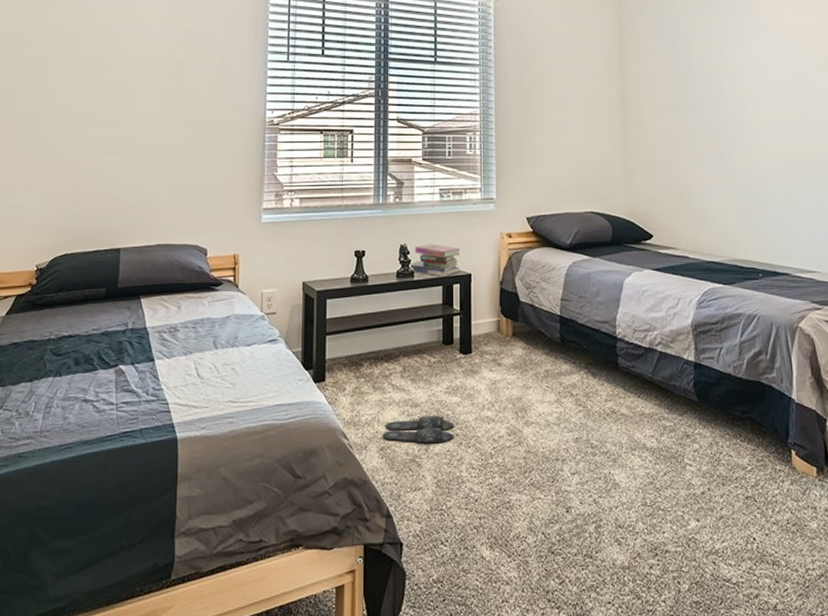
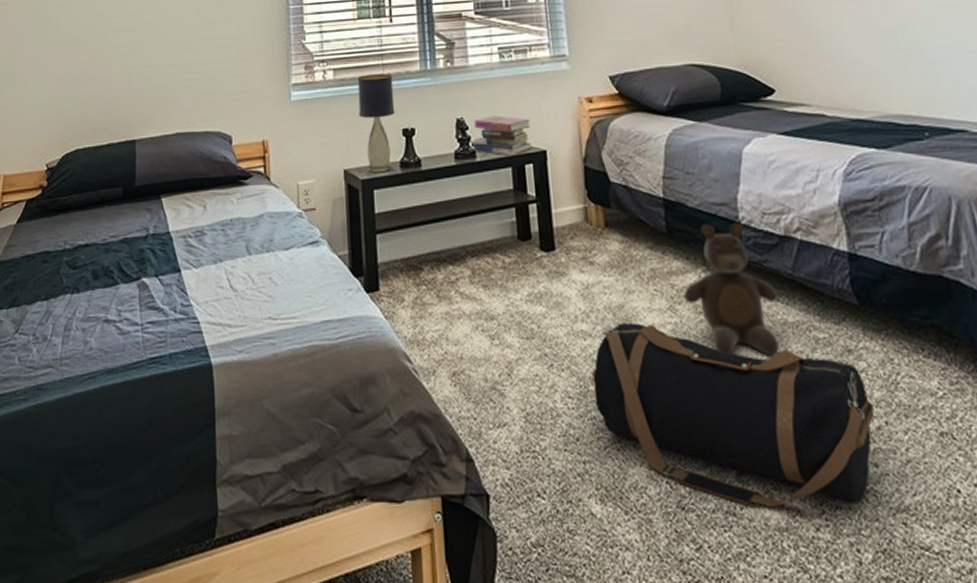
table lamp: none [319,205,350,286] -> present [357,74,395,173]
slippers: present [382,415,454,444] -> none [453,329,542,367]
duffel bag: none [491,411,701,552] -> present [591,322,875,508]
teddy bear: none [569,336,639,438] -> present [684,222,779,356]

